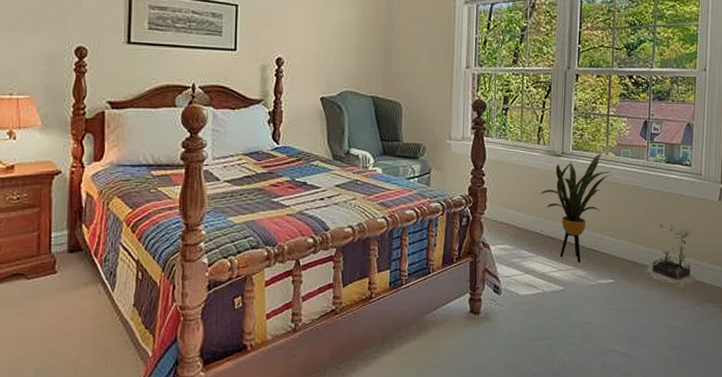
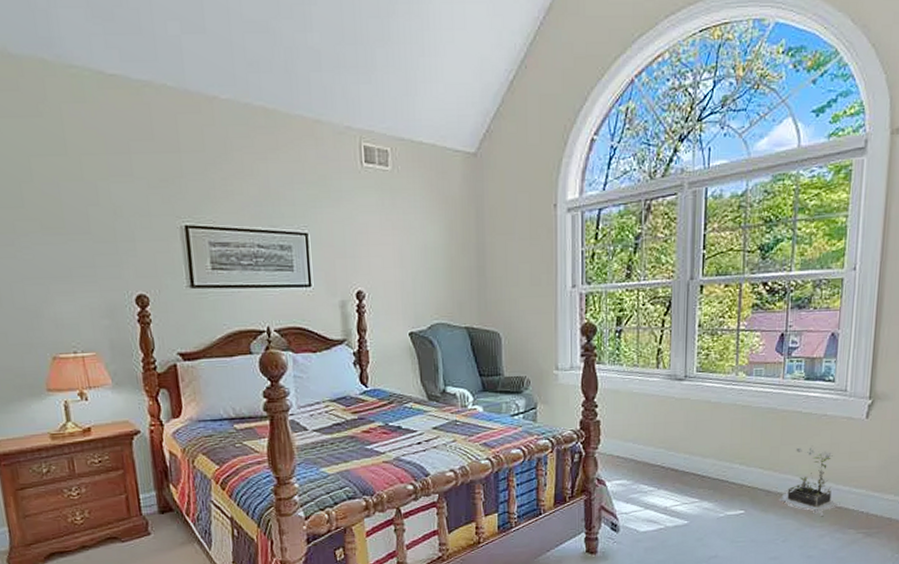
house plant: present [540,153,614,262] -> none [660,374,745,494]

